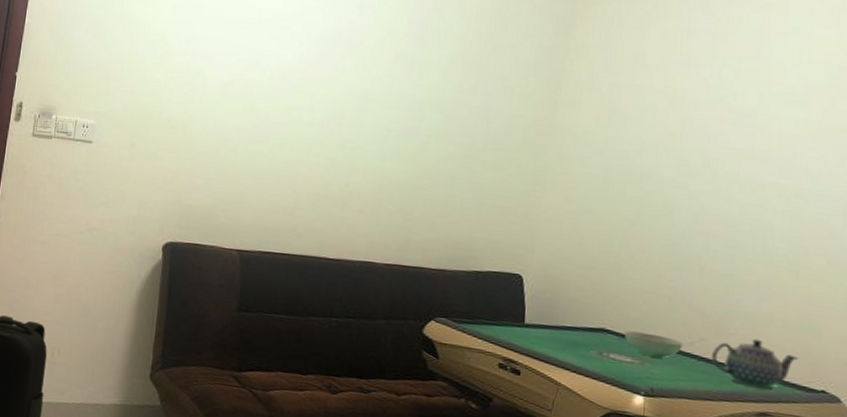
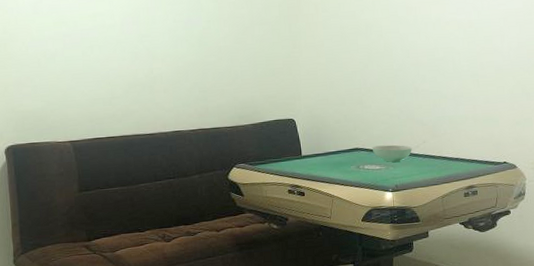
teapot: present [711,338,798,389] -> none [431,134,486,170]

